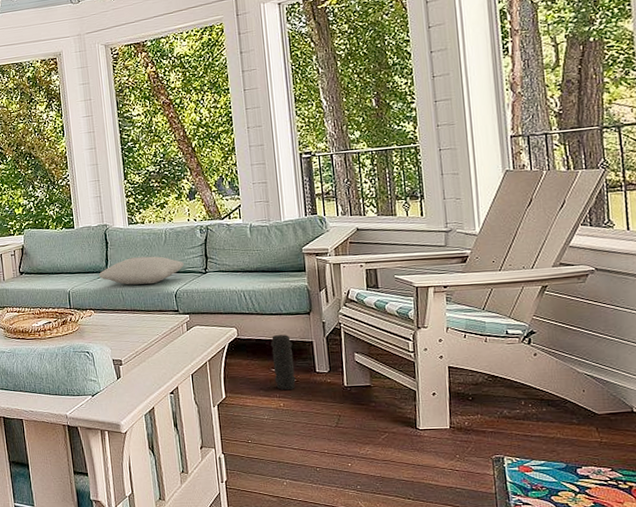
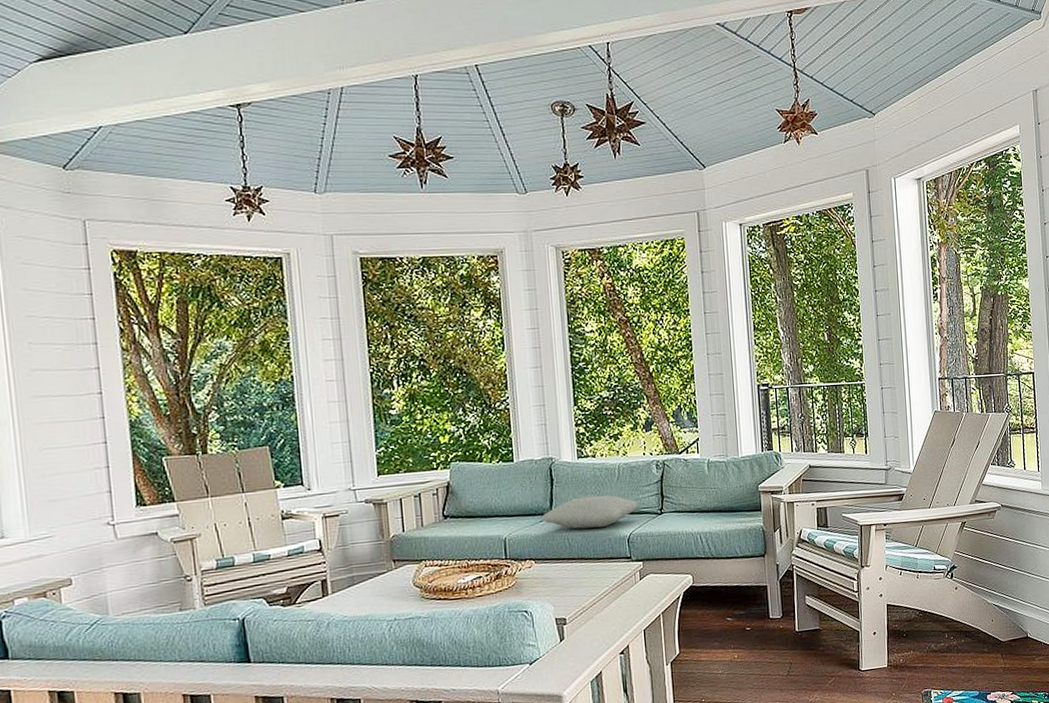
speaker: present [271,334,296,391] -> none [726,579,750,640]

